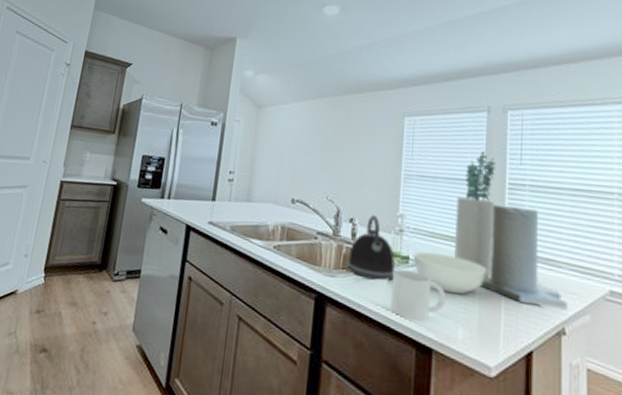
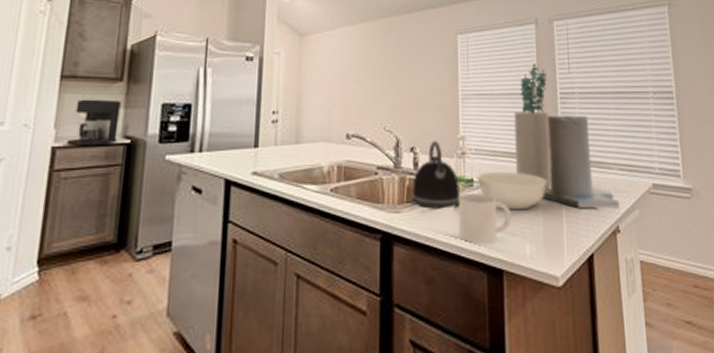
coffee maker: none [71,145,112,185] -> present [66,99,121,146]

